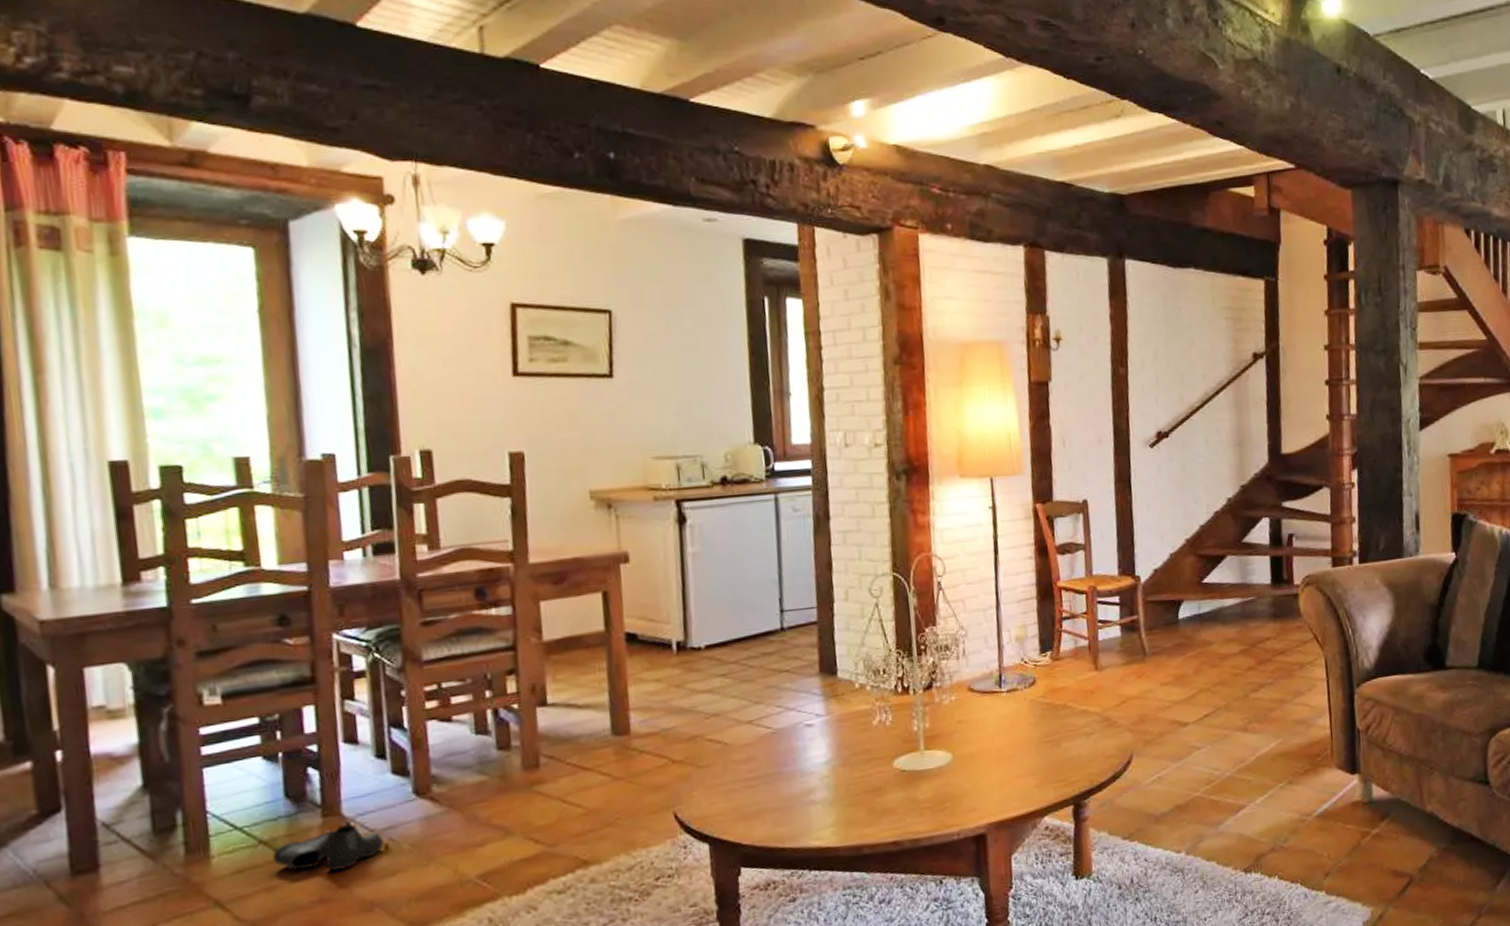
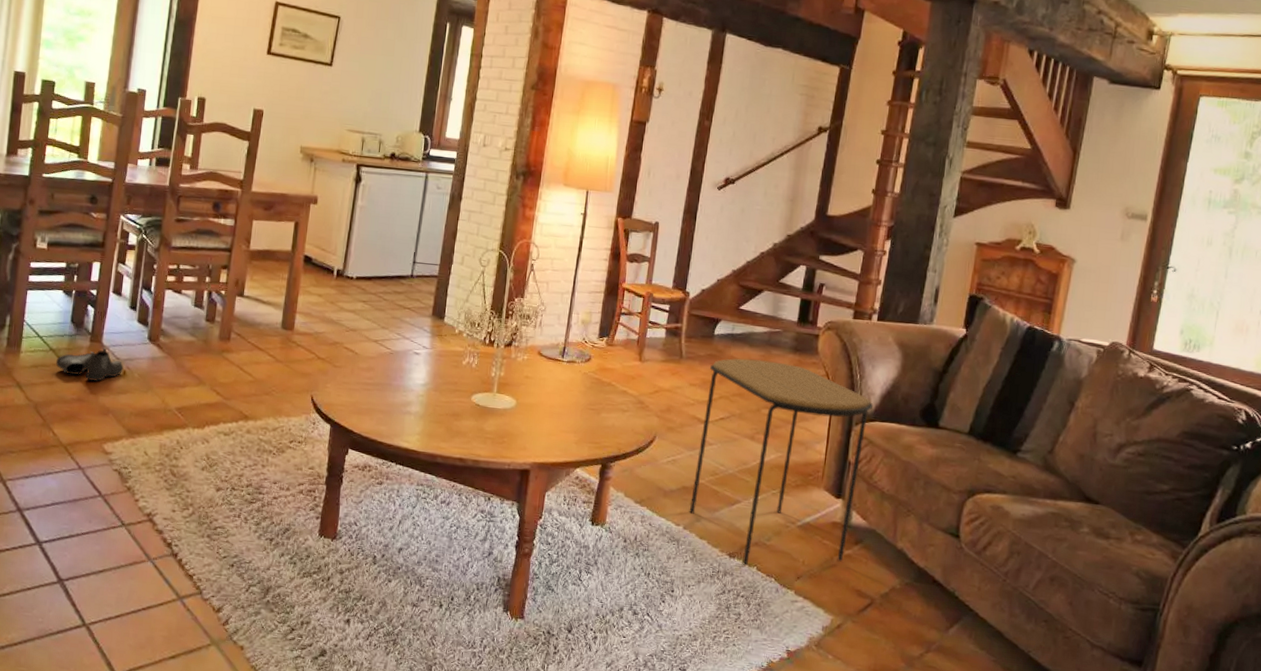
side table: none [1181,634,1373,878] -> present [689,358,874,566]

